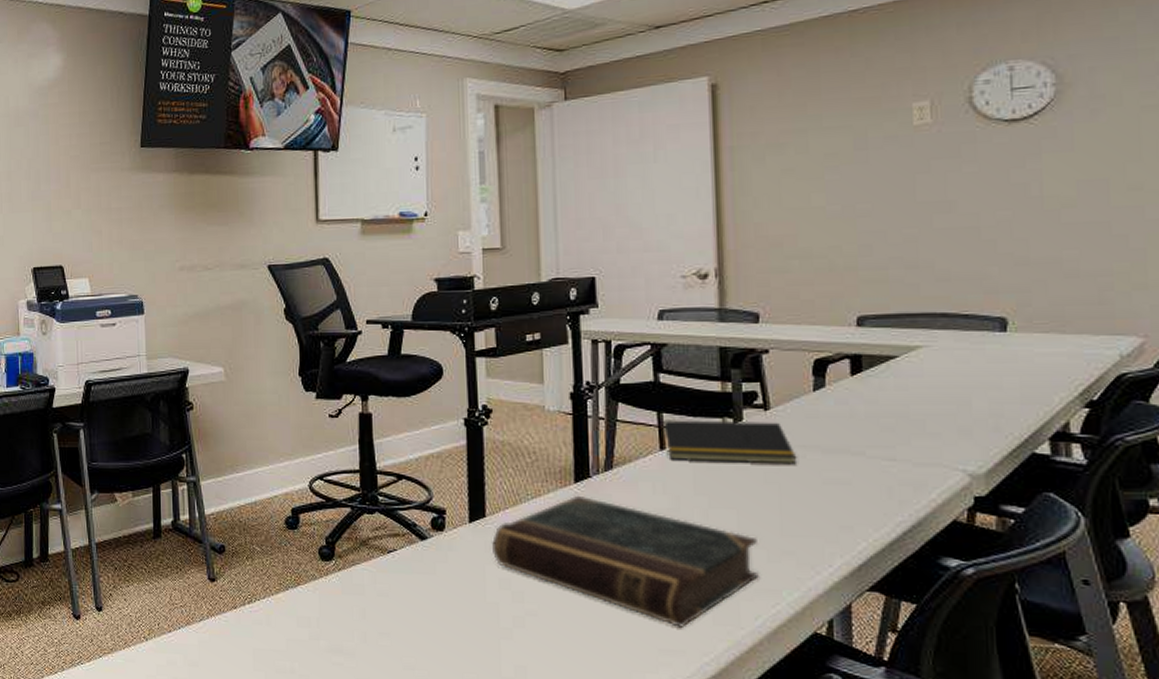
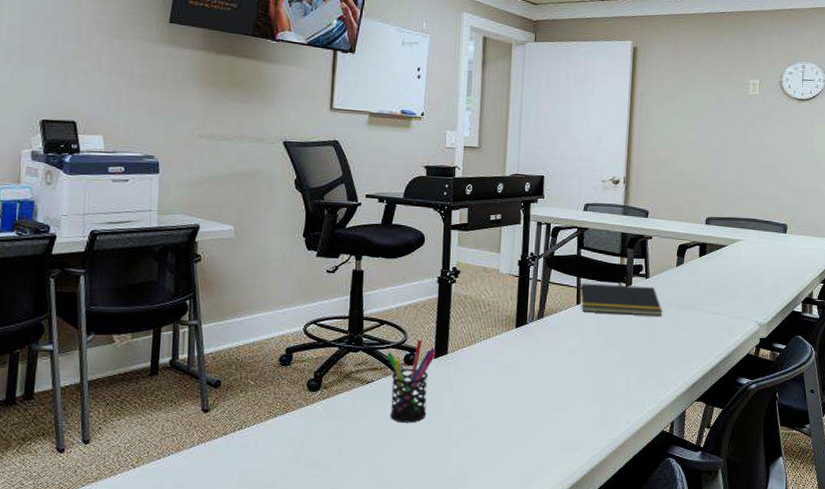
pen holder: none [408,498,471,605] -> present [386,339,437,423]
book: present [492,495,760,627] -> none [450,337,633,432]

